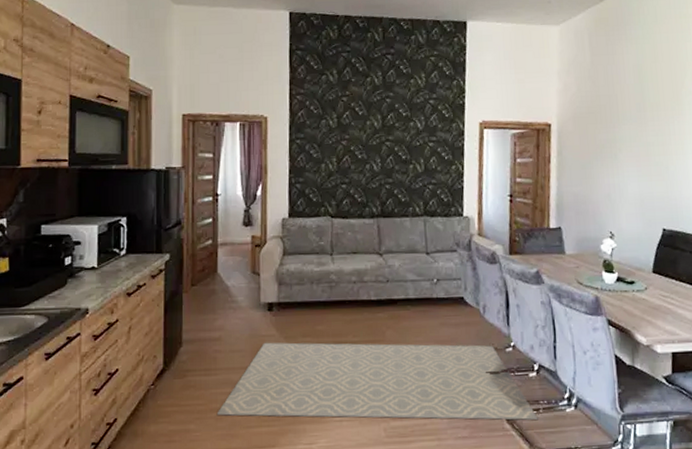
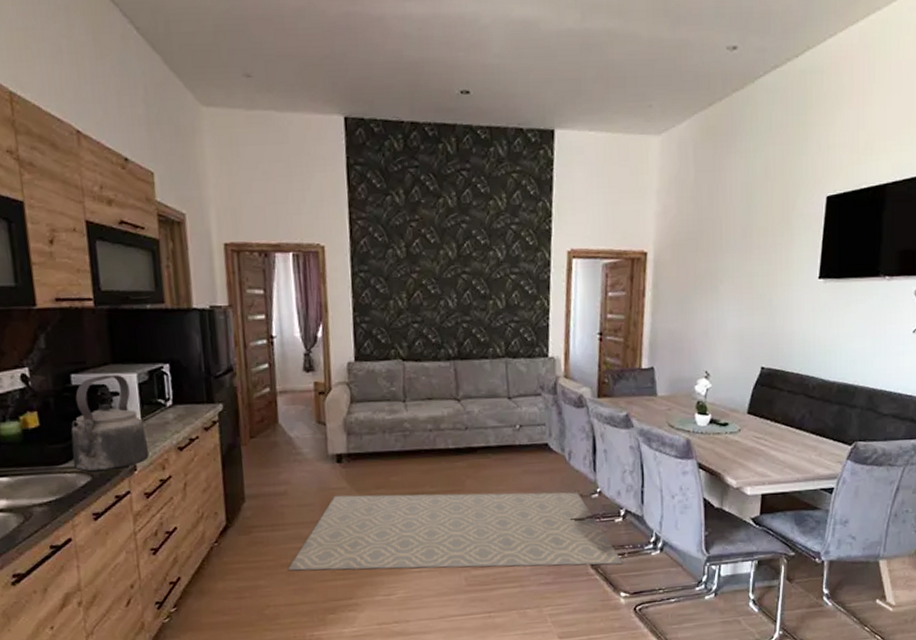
kettle: none [33,225,101,314] -> present [71,374,150,472]

